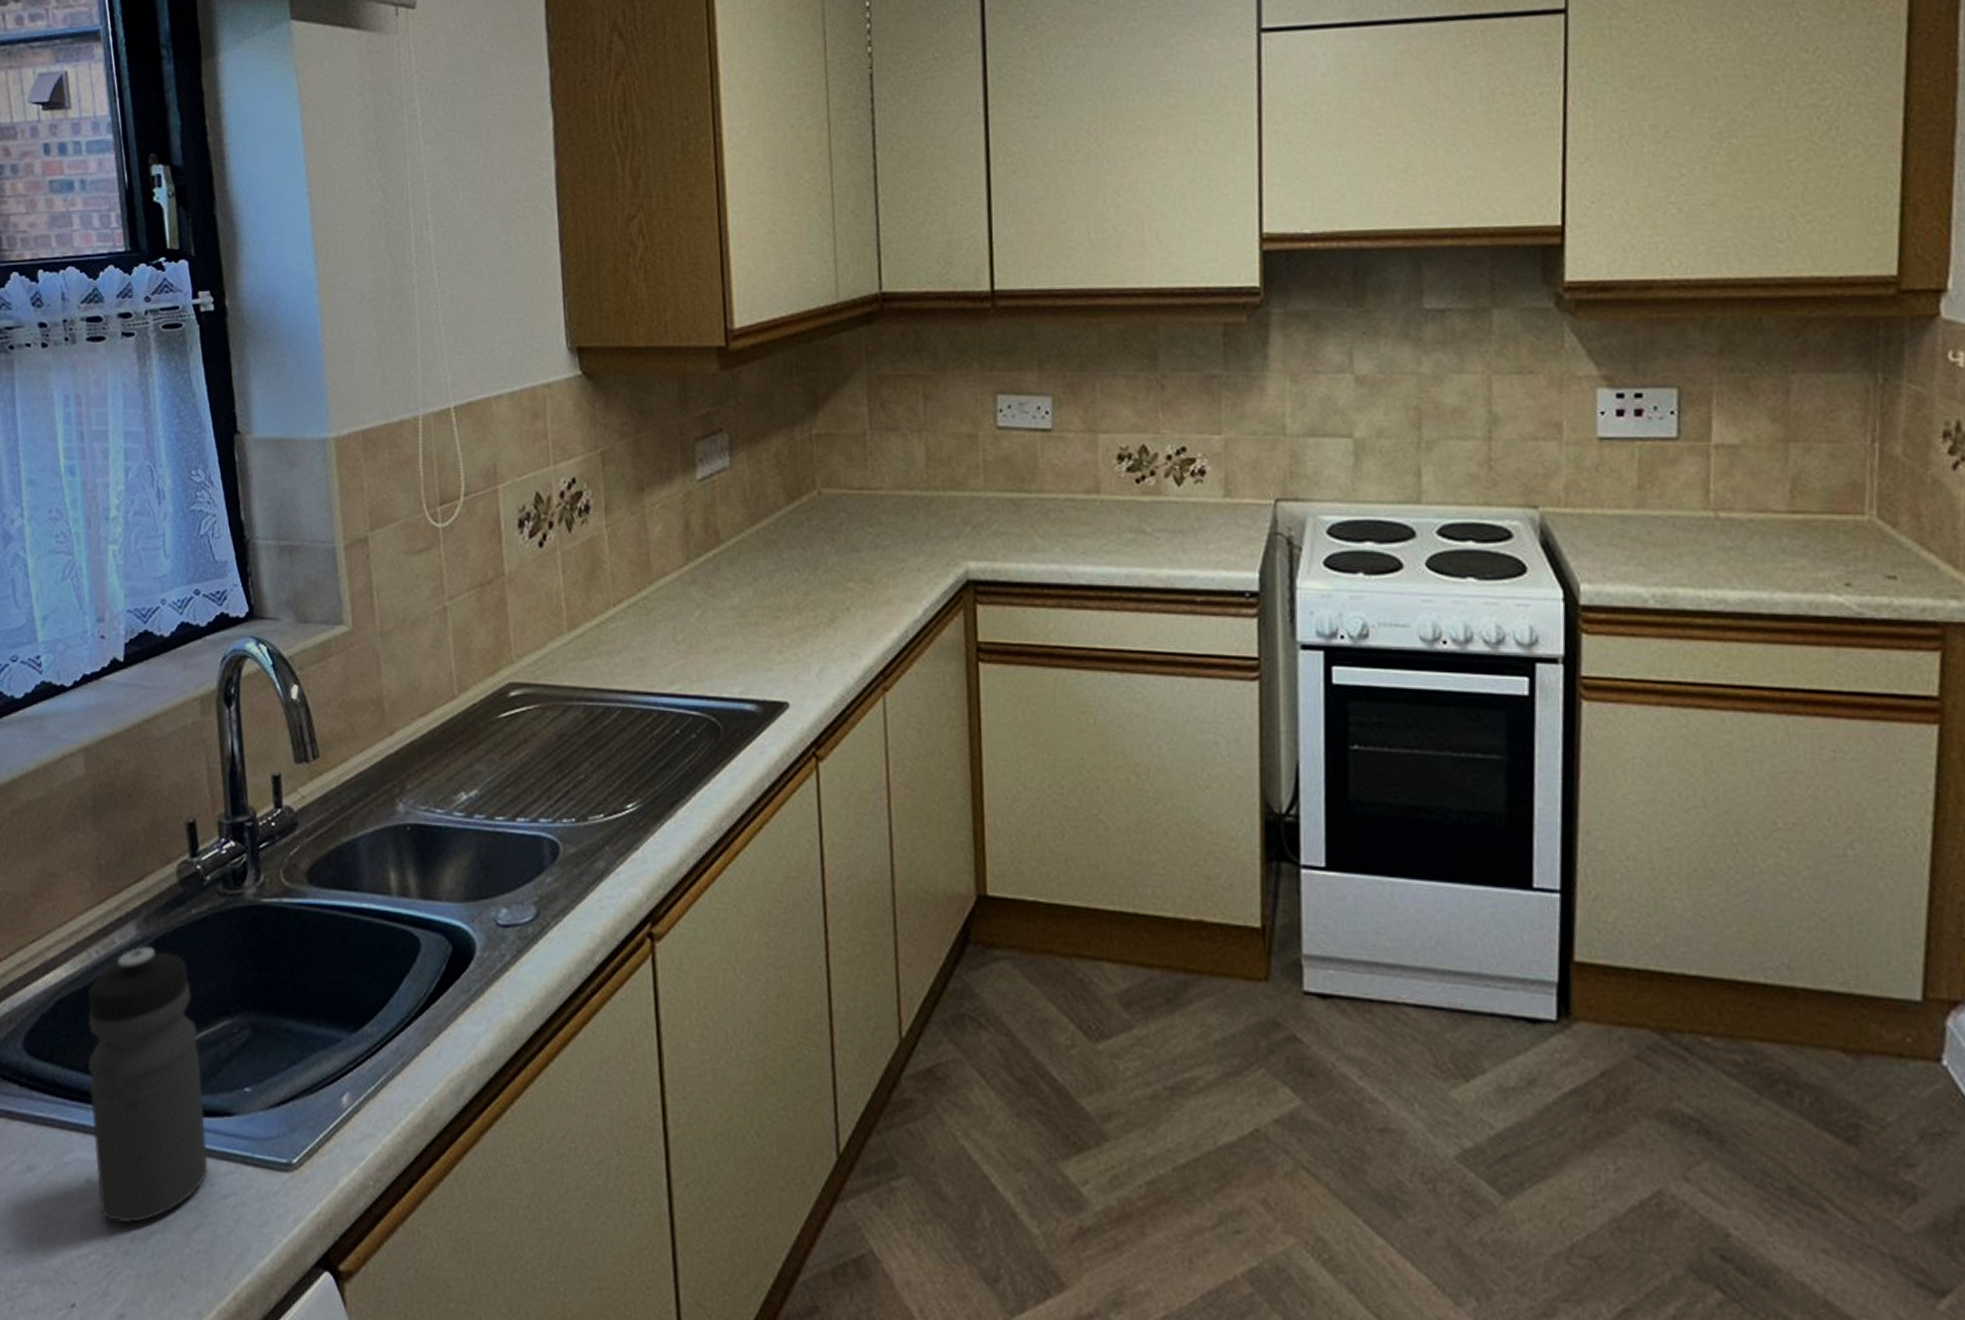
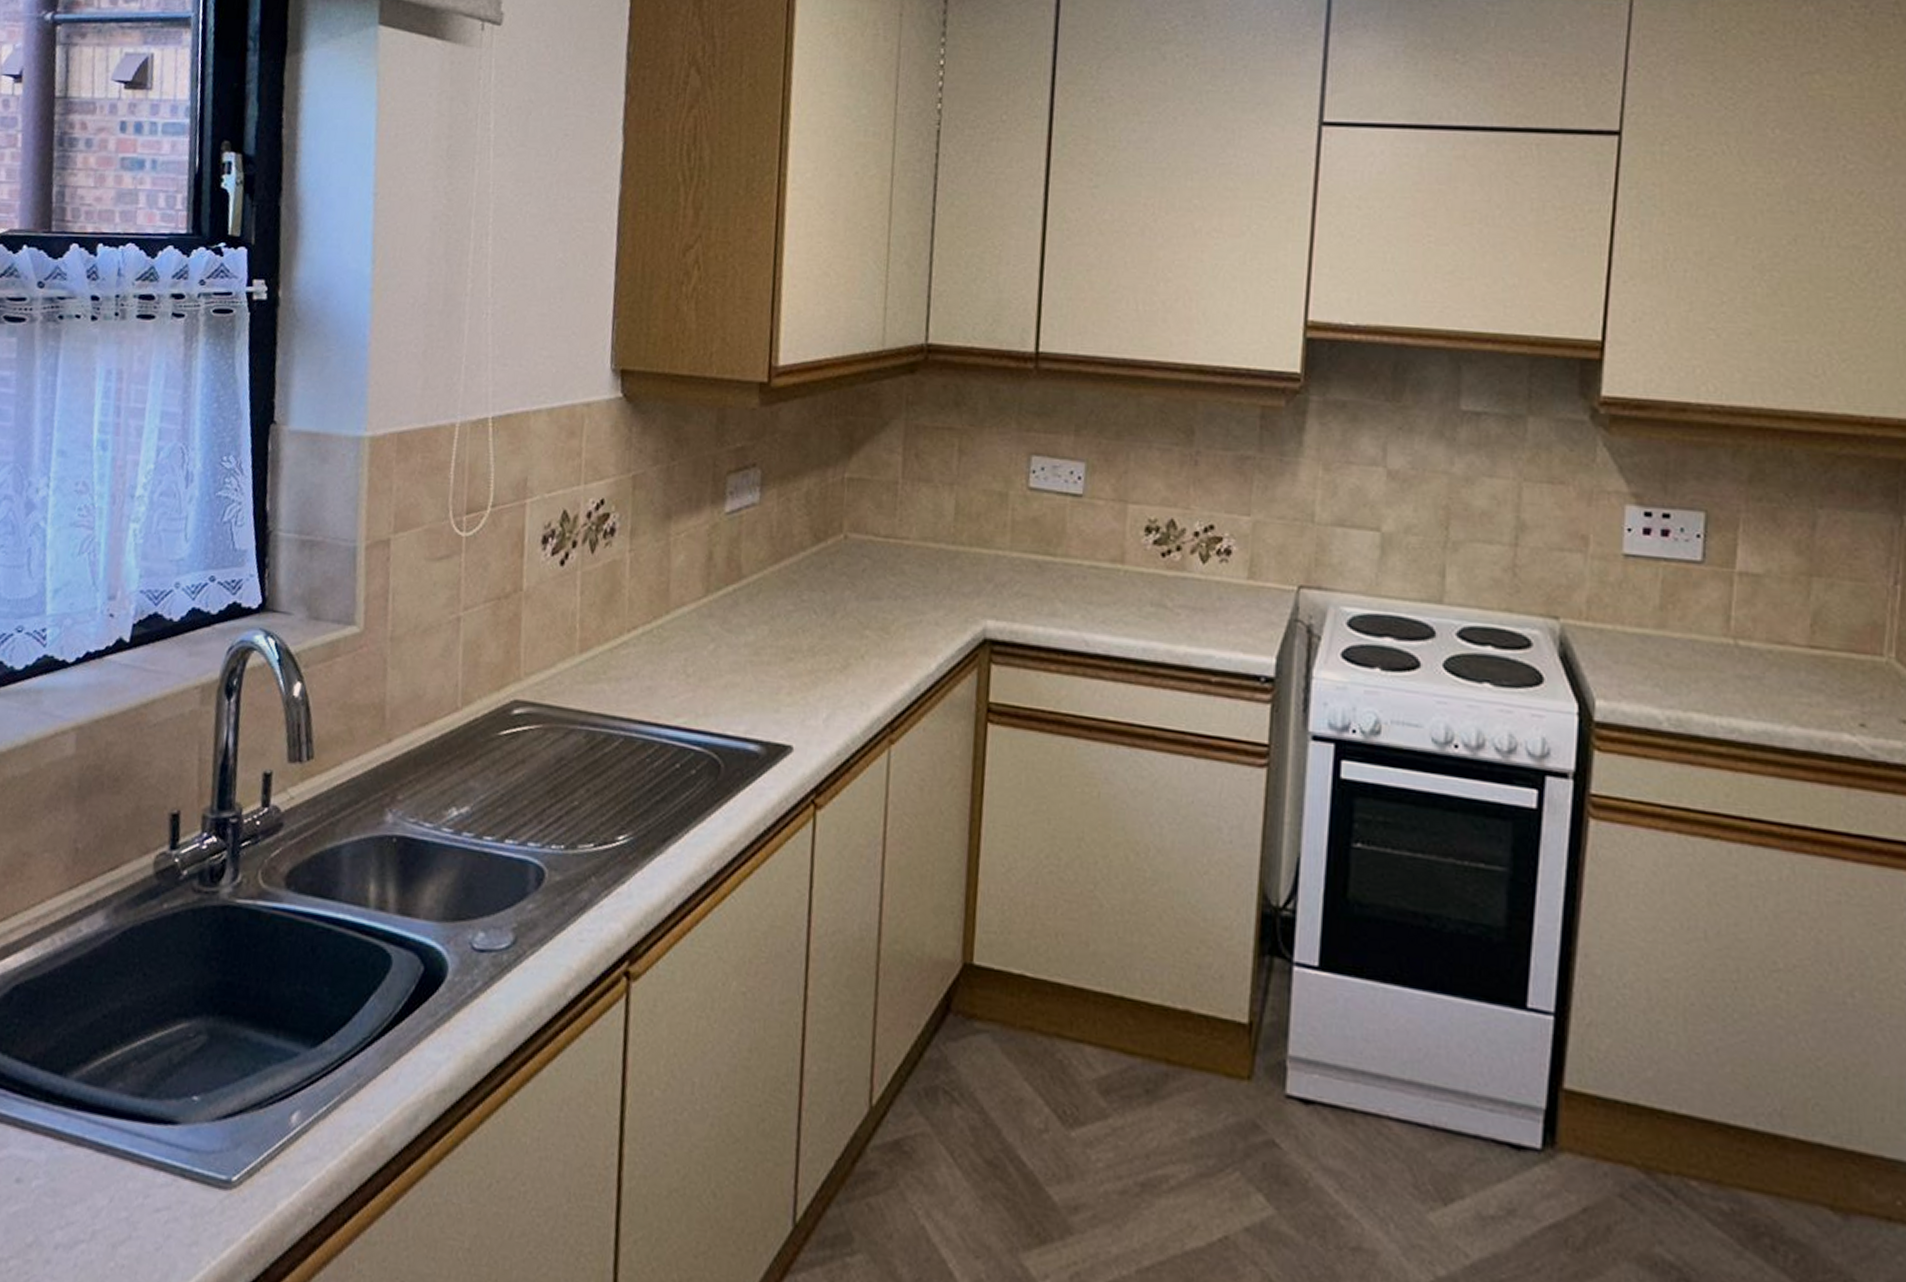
water bottle: present [88,946,208,1223] -> none [27,937,153,1229]

